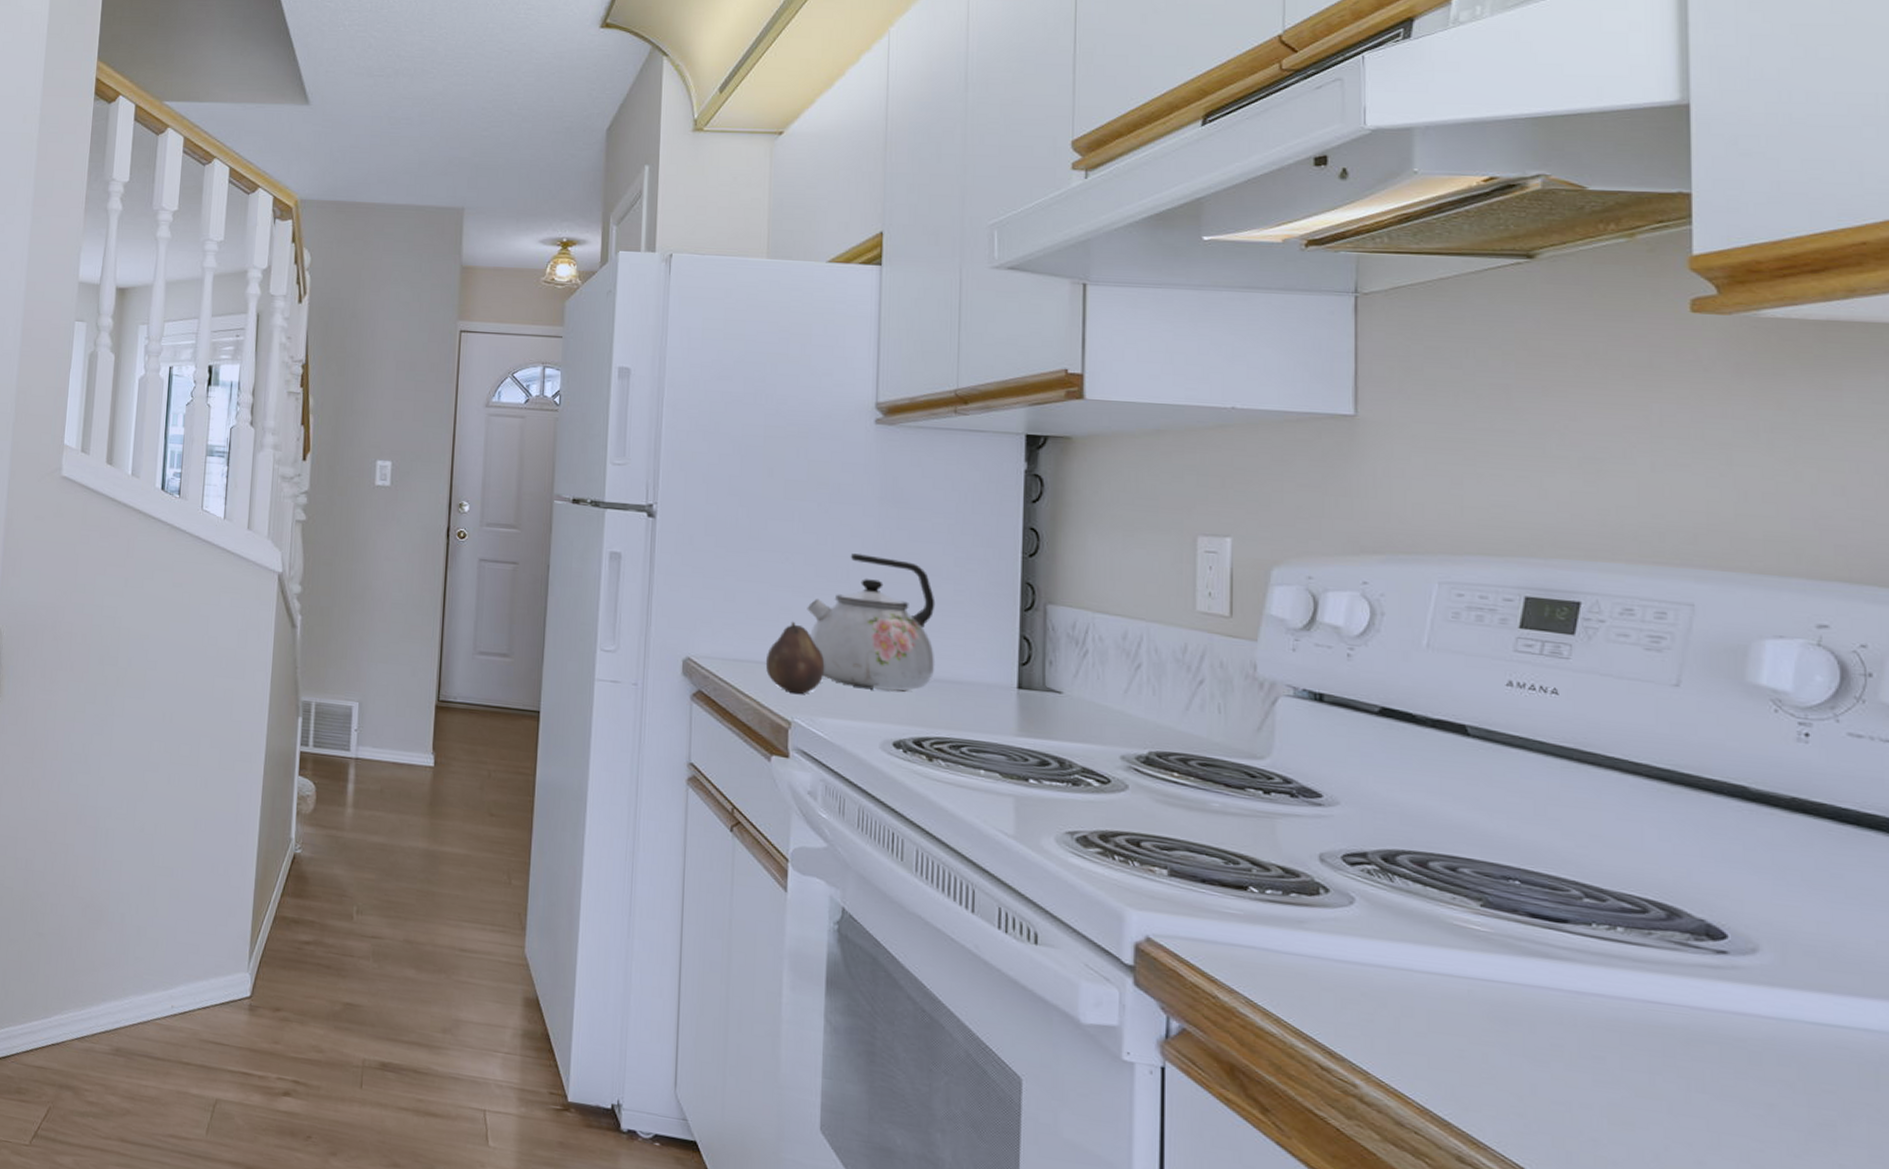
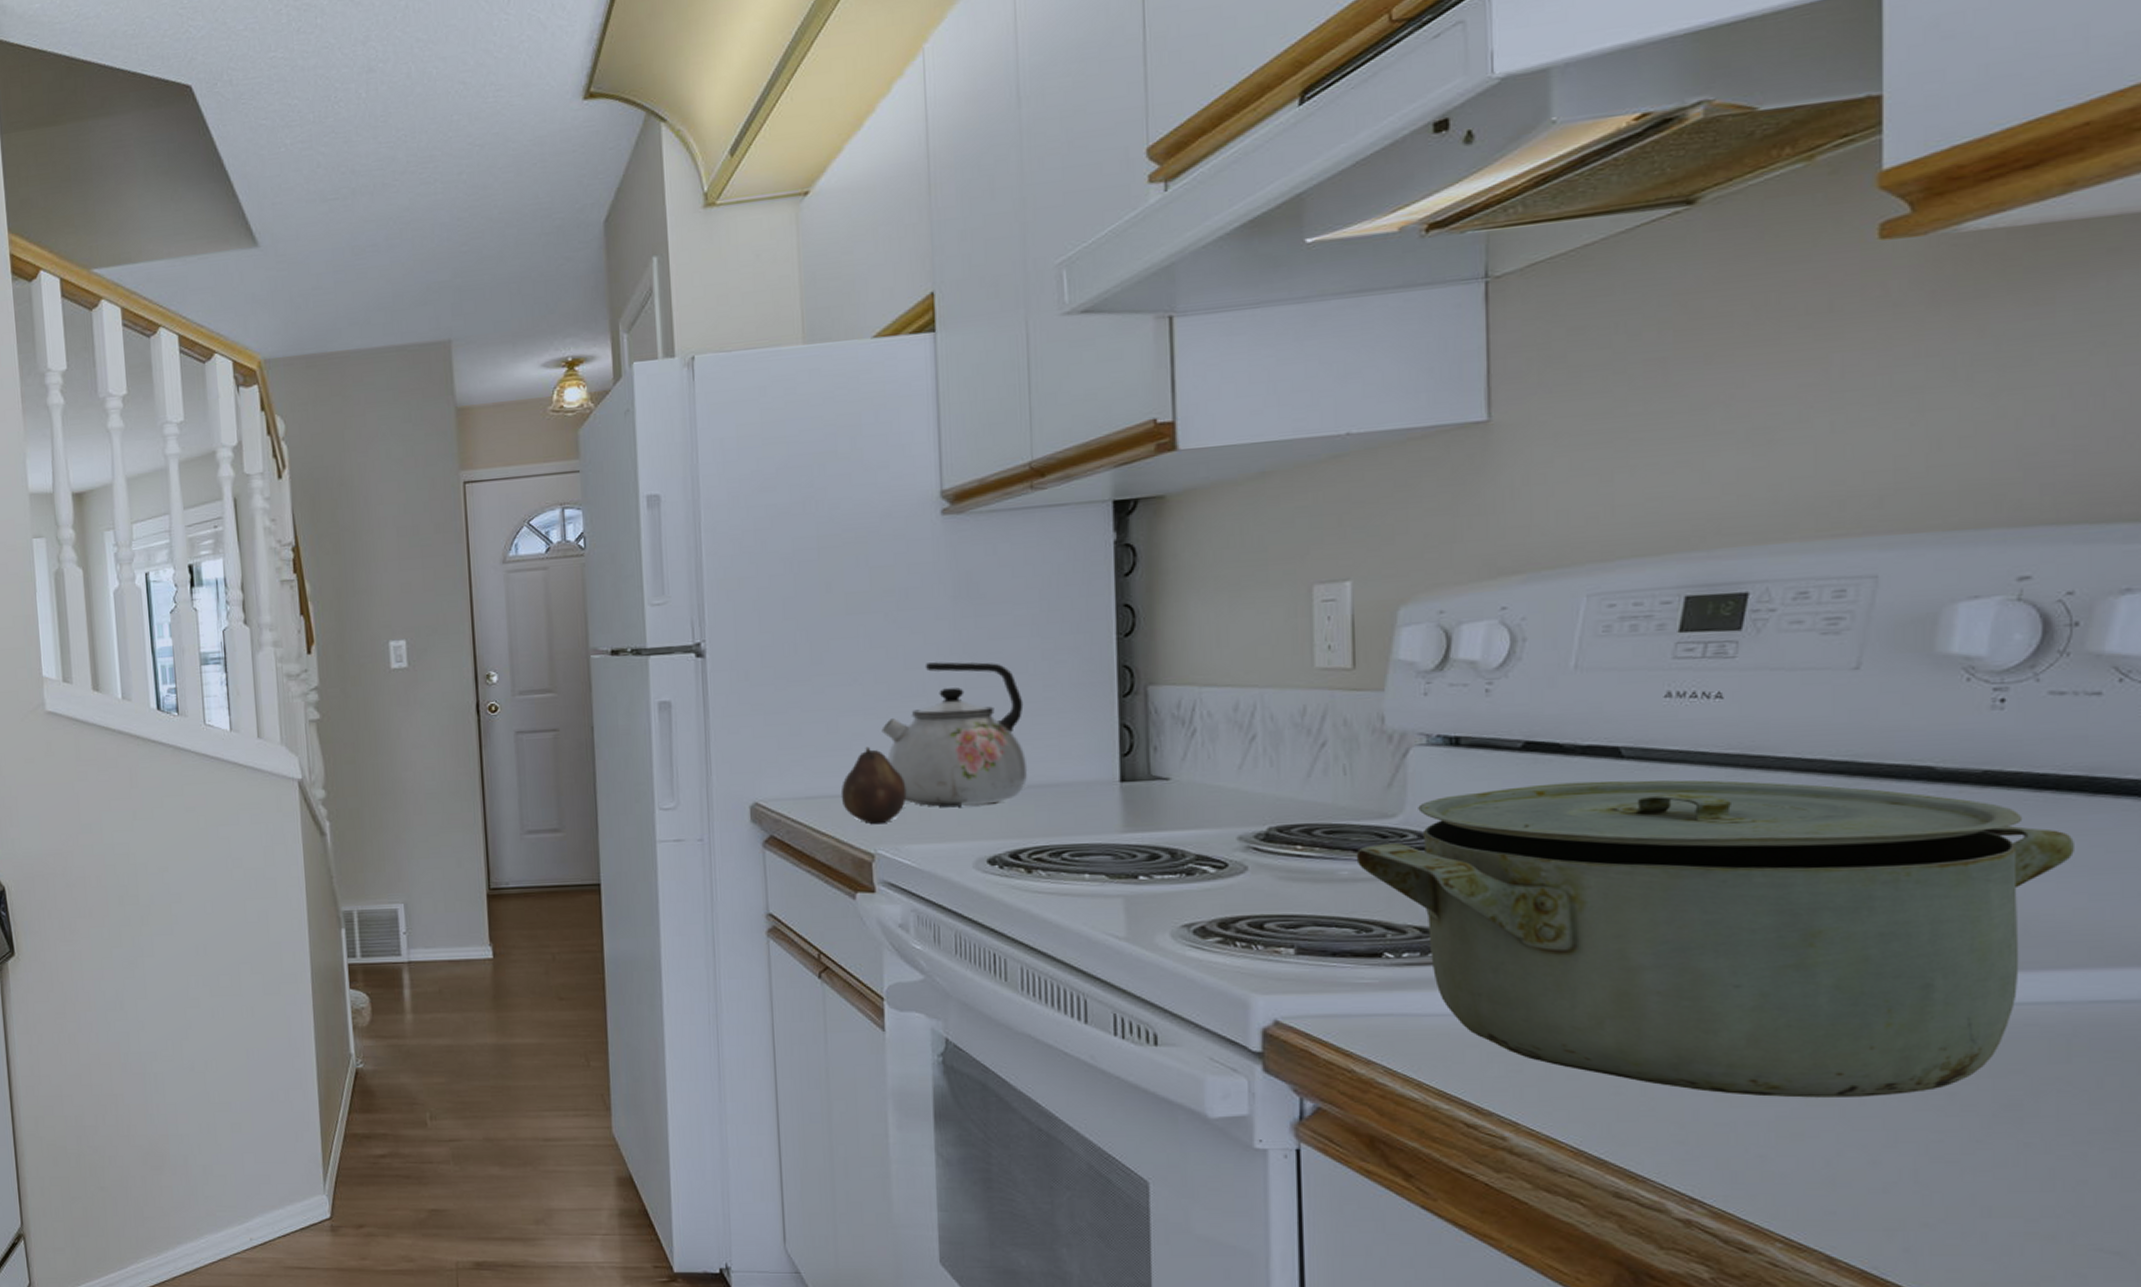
cooking pot: none [1227,747,1875,1099] -> present [1356,780,2074,1098]

